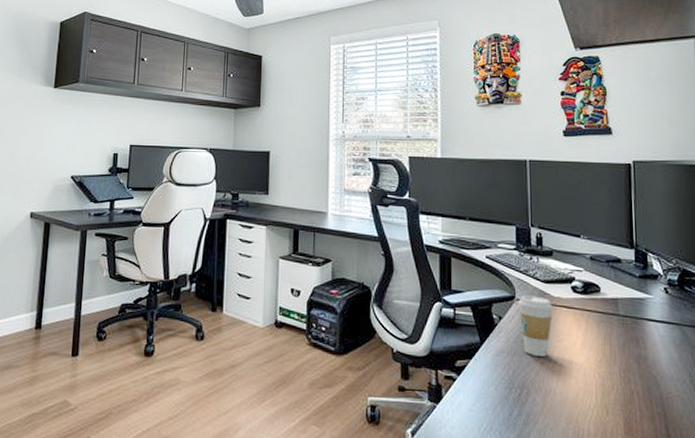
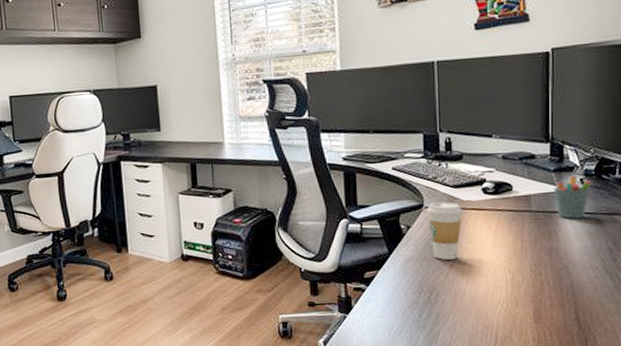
pen holder: none [637,279,675,328] -> present [552,173,592,219]

